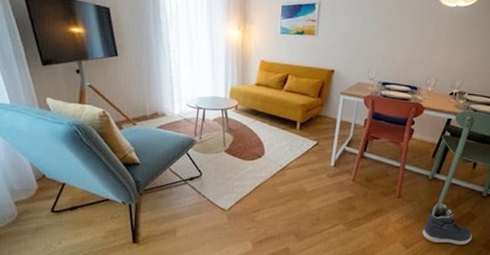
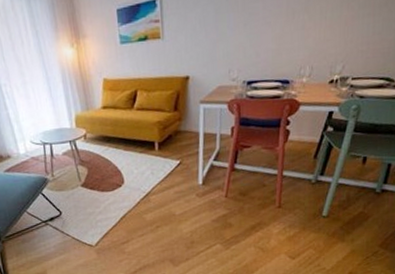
sneaker: present [422,203,472,246] -> none [308,207,366,249]

